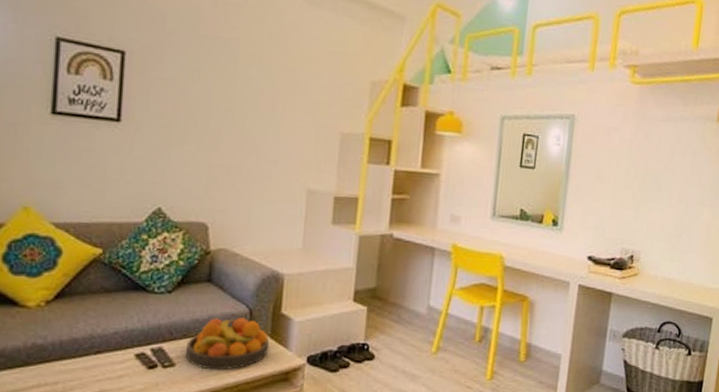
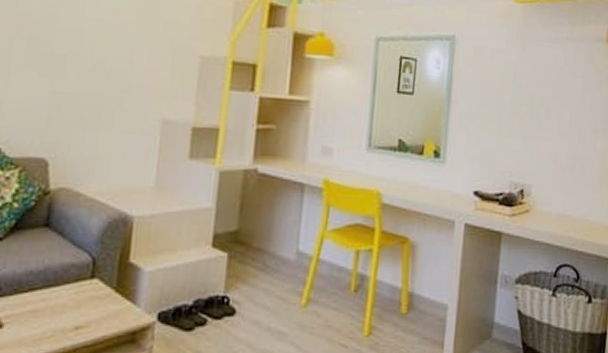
fruit bowl: present [185,317,270,370] -> none [15,268,115,332]

